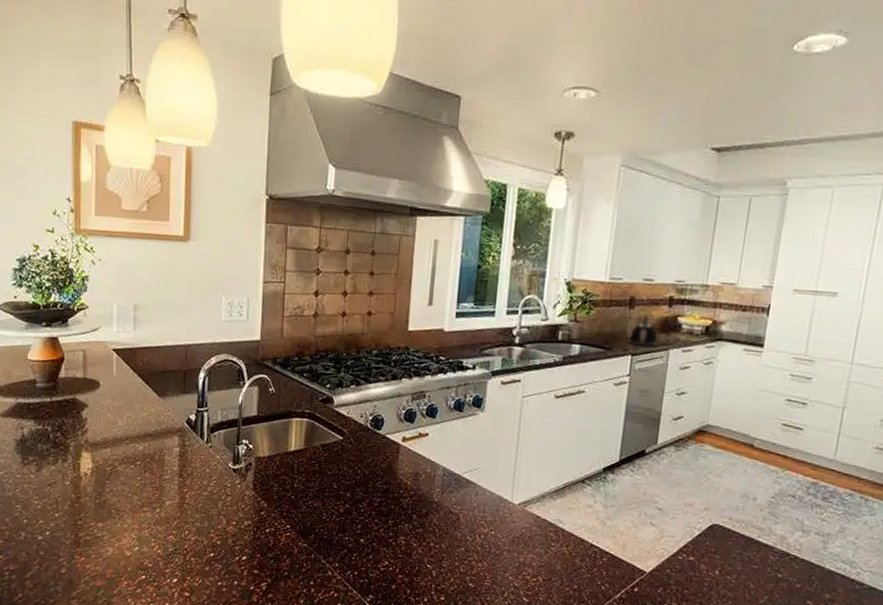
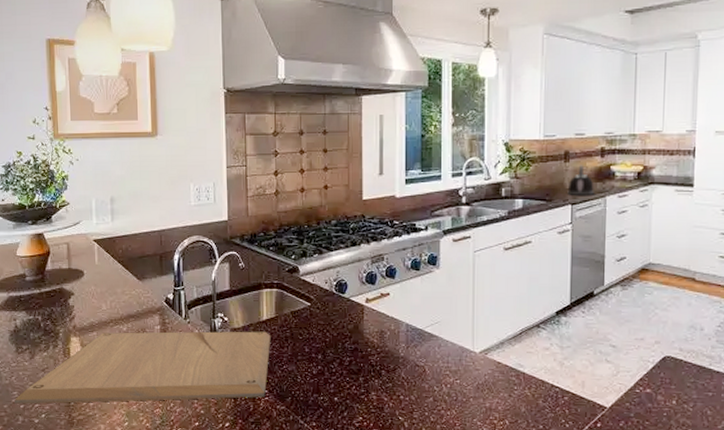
chopping board: none [16,450,298,533] -> present [14,331,271,404]

